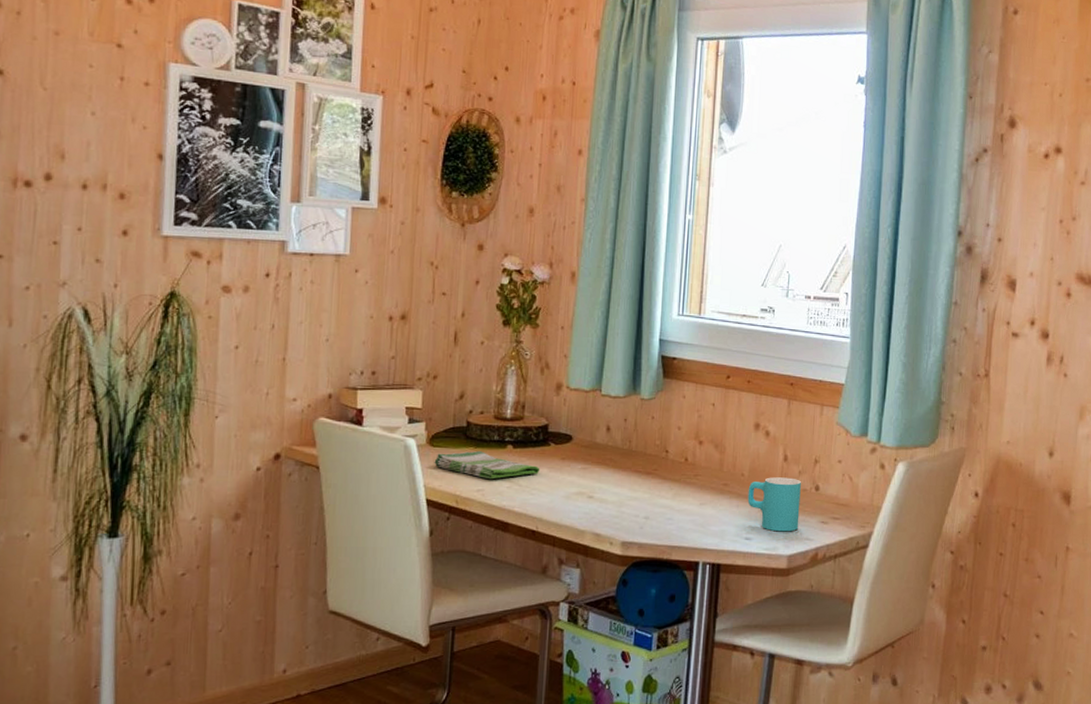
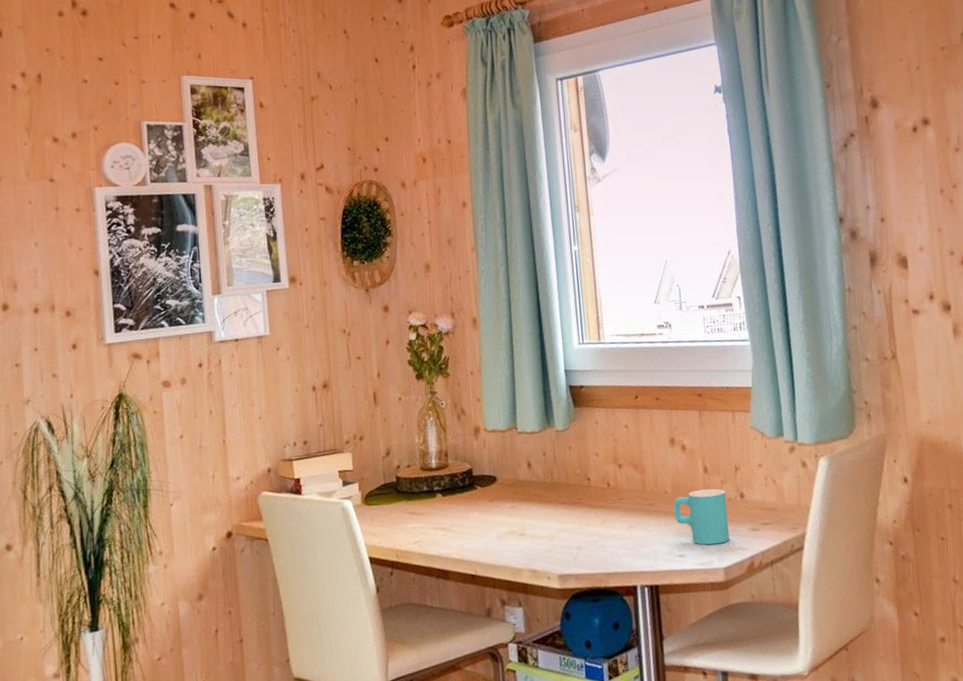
dish towel: present [434,451,540,480] -> none [371,503,471,530]

